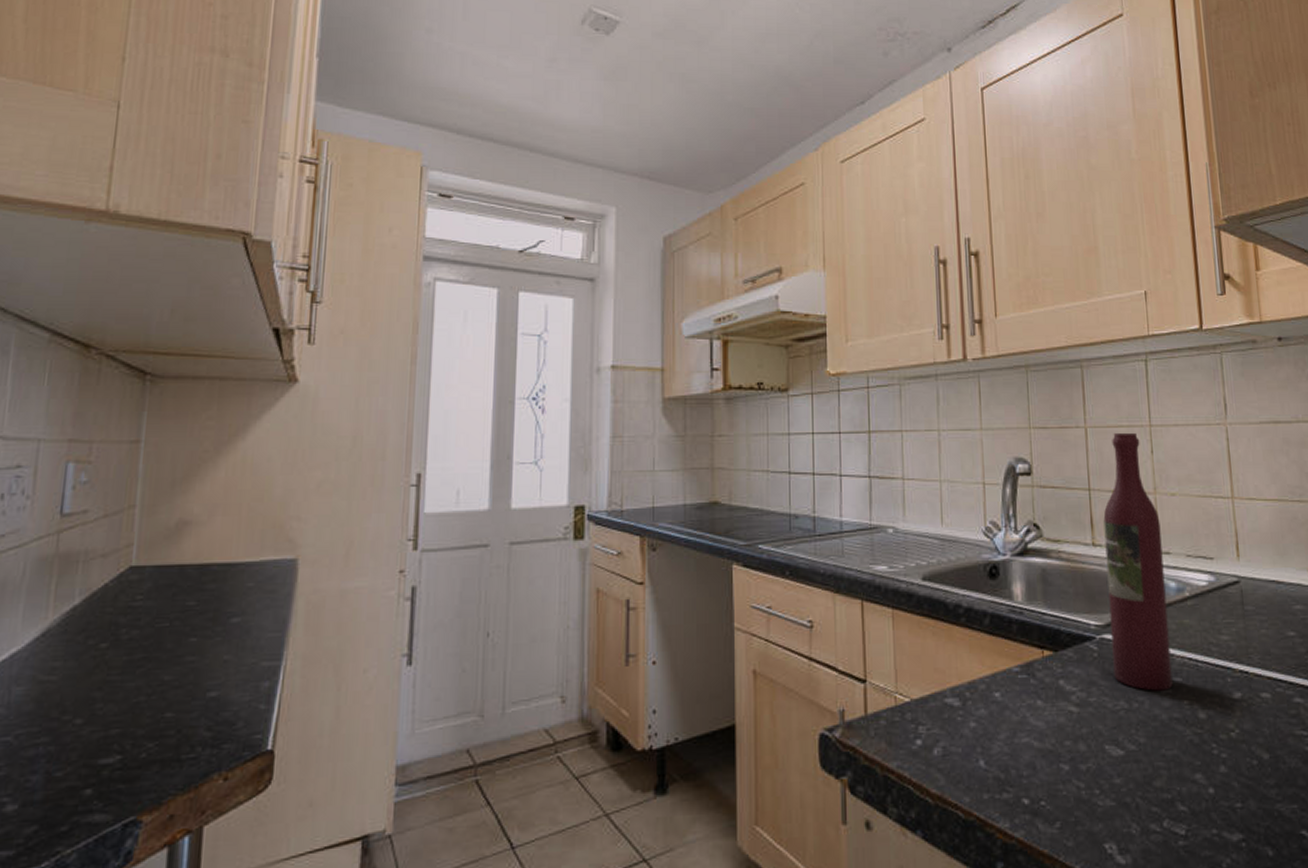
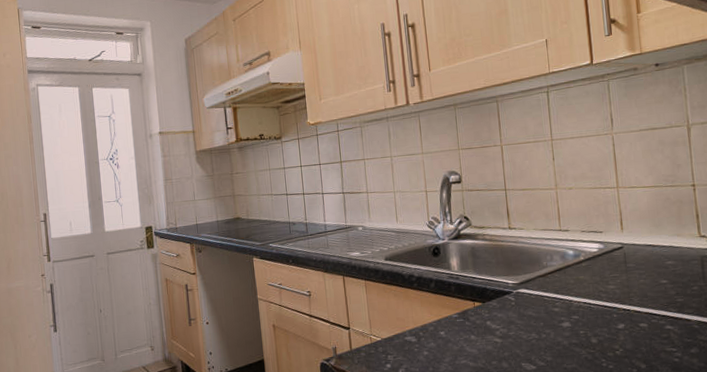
wine bottle: present [1103,432,1173,691] -> none [517,146,572,326]

